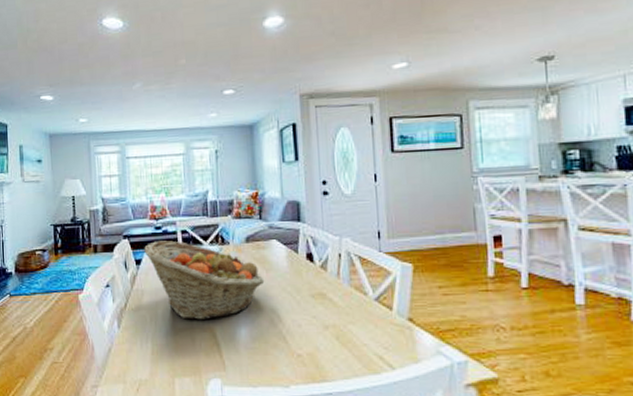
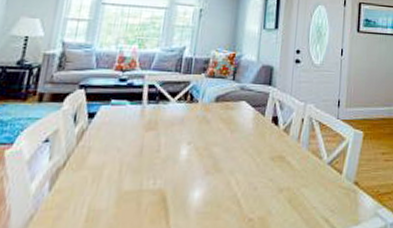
fruit basket: present [144,240,265,320] -> none [101,94,228,181]

